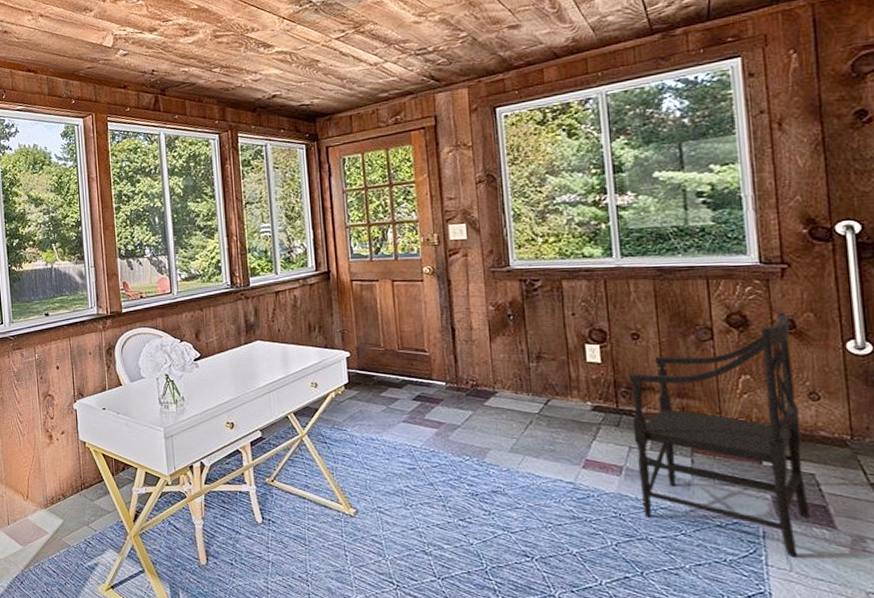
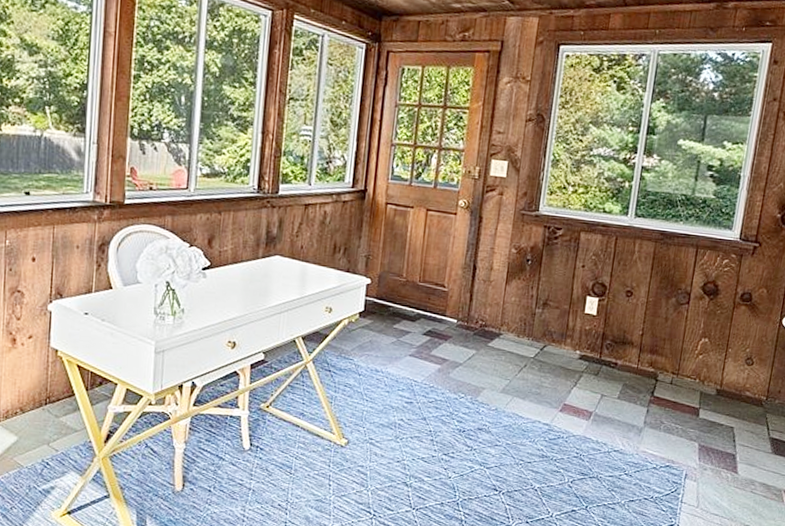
armchair: present [629,312,810,556] -> none [600,285,749,495]

